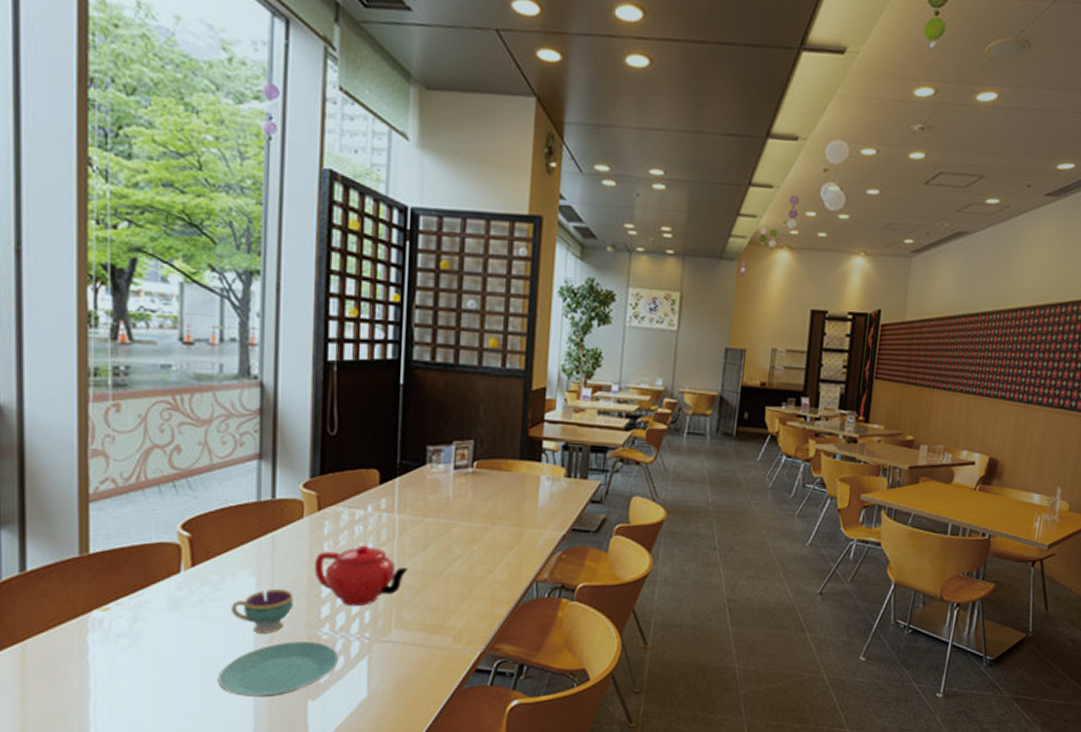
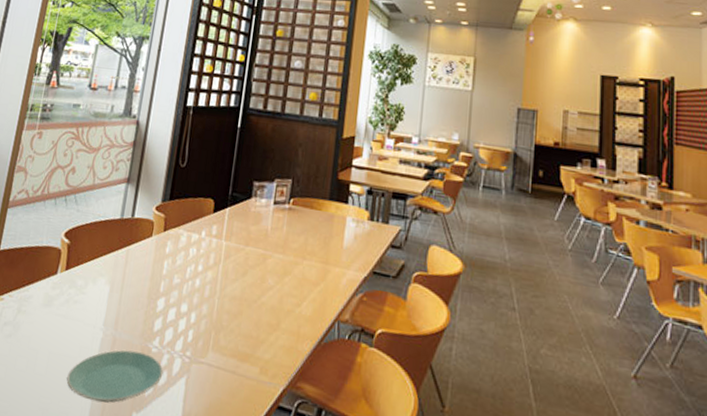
teacup: present [230,589,293,633] -> none [87,298,135,340]
teapot: present [314,545,408,607] -> none [154,266,228,325]

